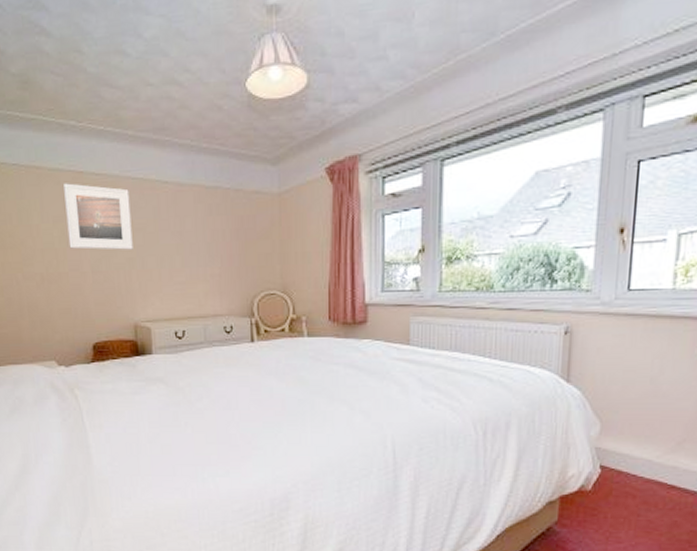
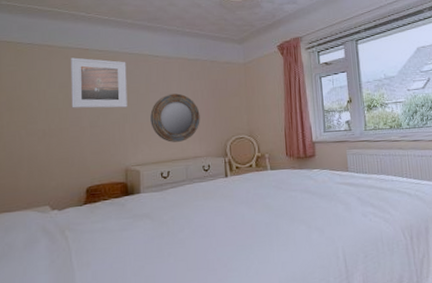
home mirror: none [160,233,221,296] -> present [150,93,200,142]

